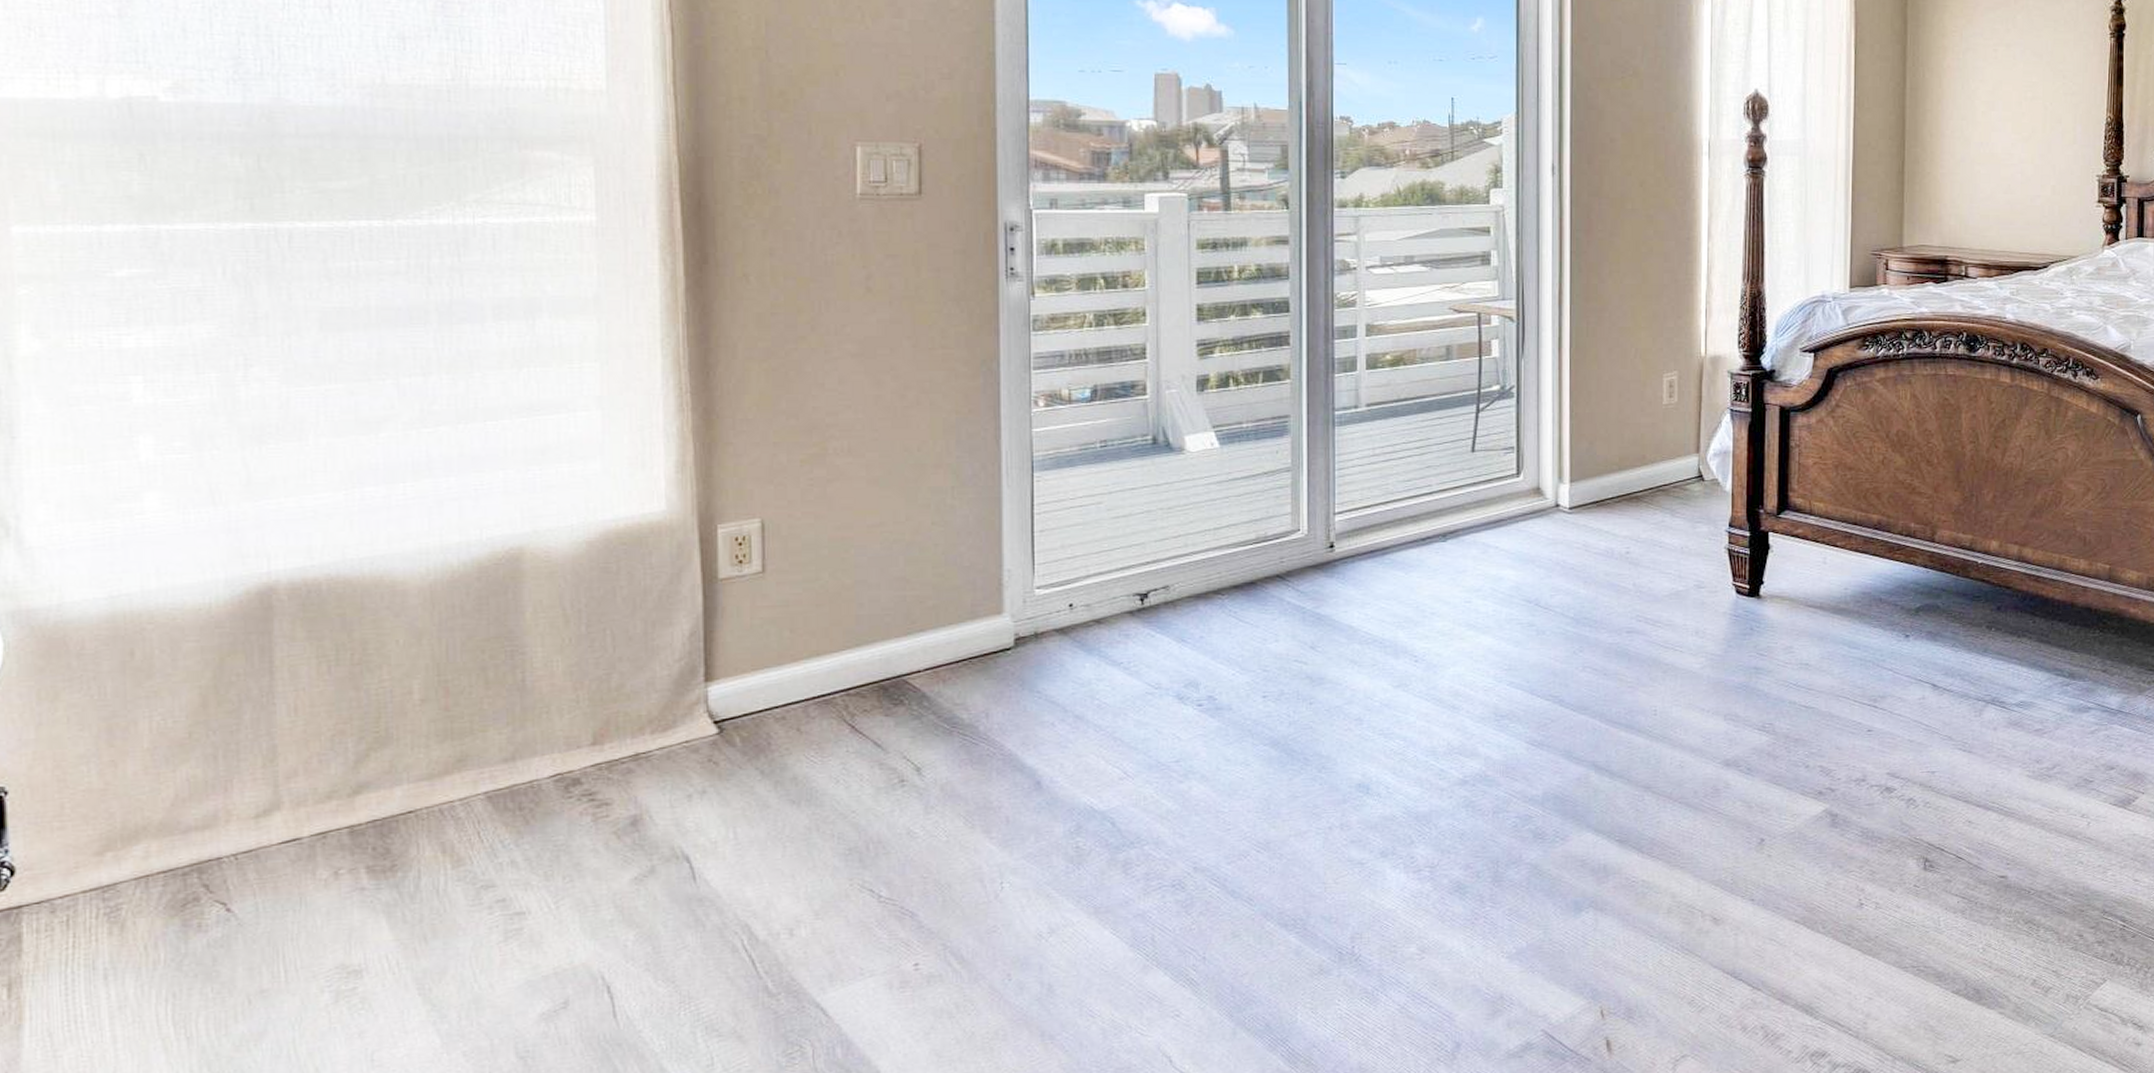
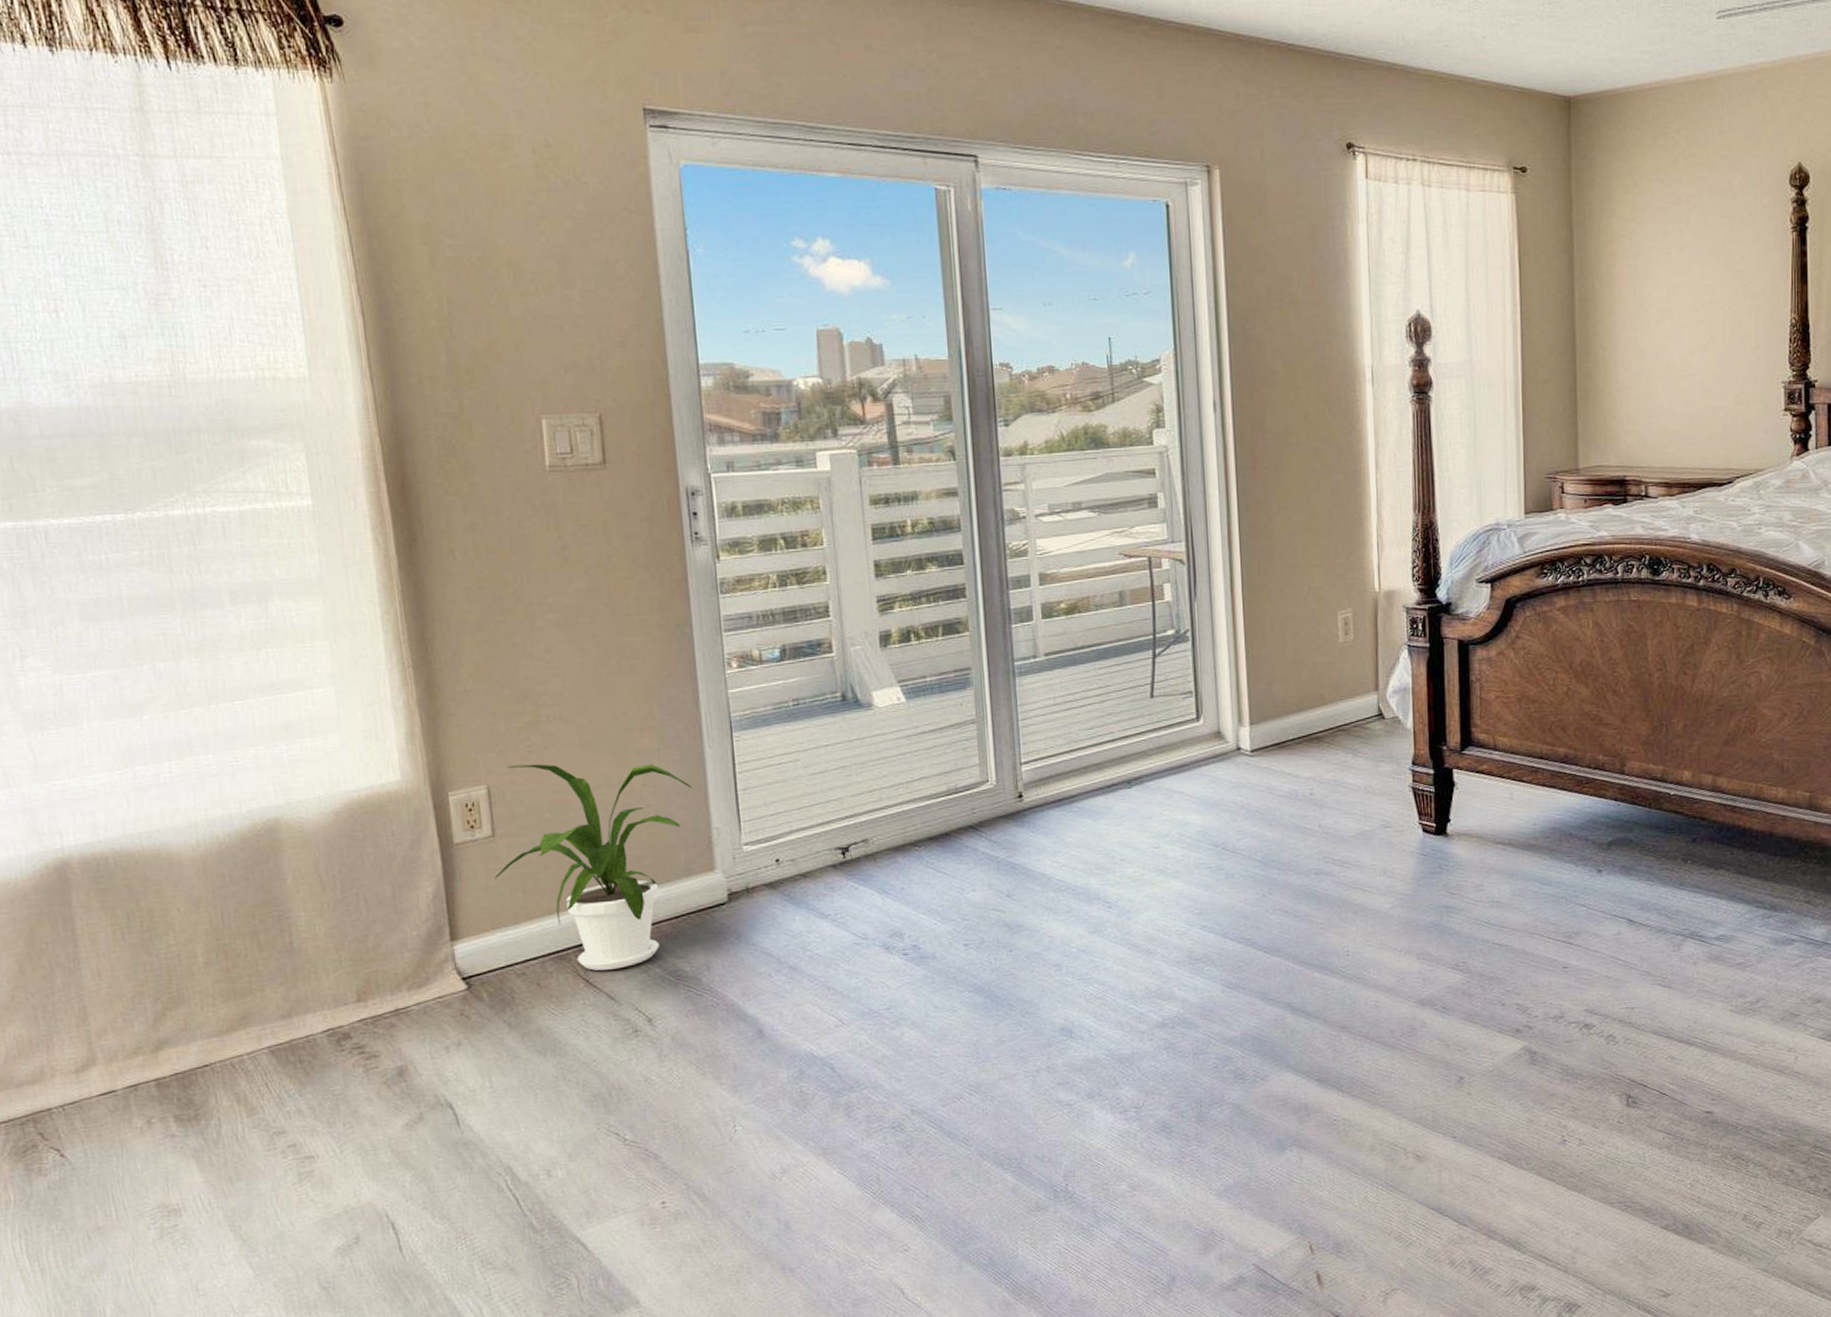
house plant: none [760,498,985,716] -> present [494,764,692,971]

